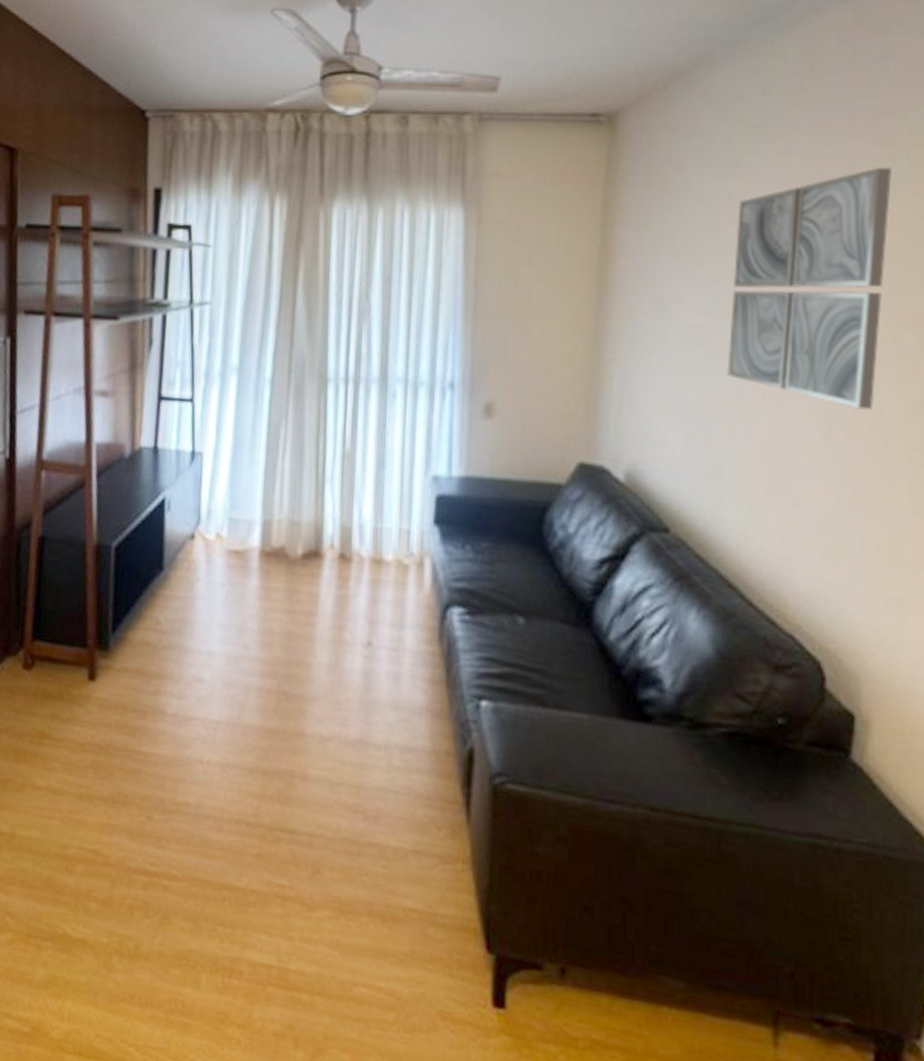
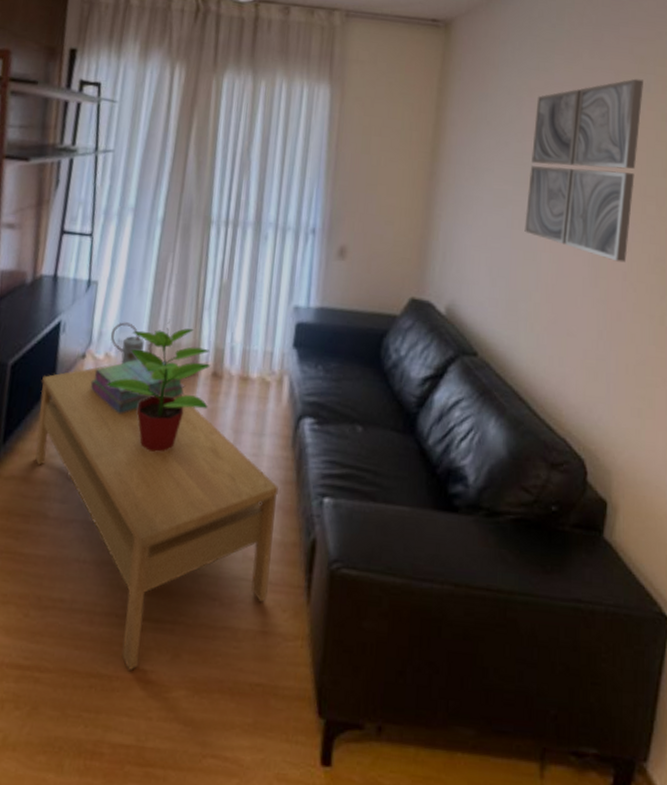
coffee table: none [146,544,425,885] -> present [34,363,279,670]
stack of books: none [202,540,309,602] -> present [90,359,186,414]
potted plant: none [219,496,338,645] -> present [106,321,211,453]
watering can: none [220,498,269,545] -> present [110,322,153,364]

